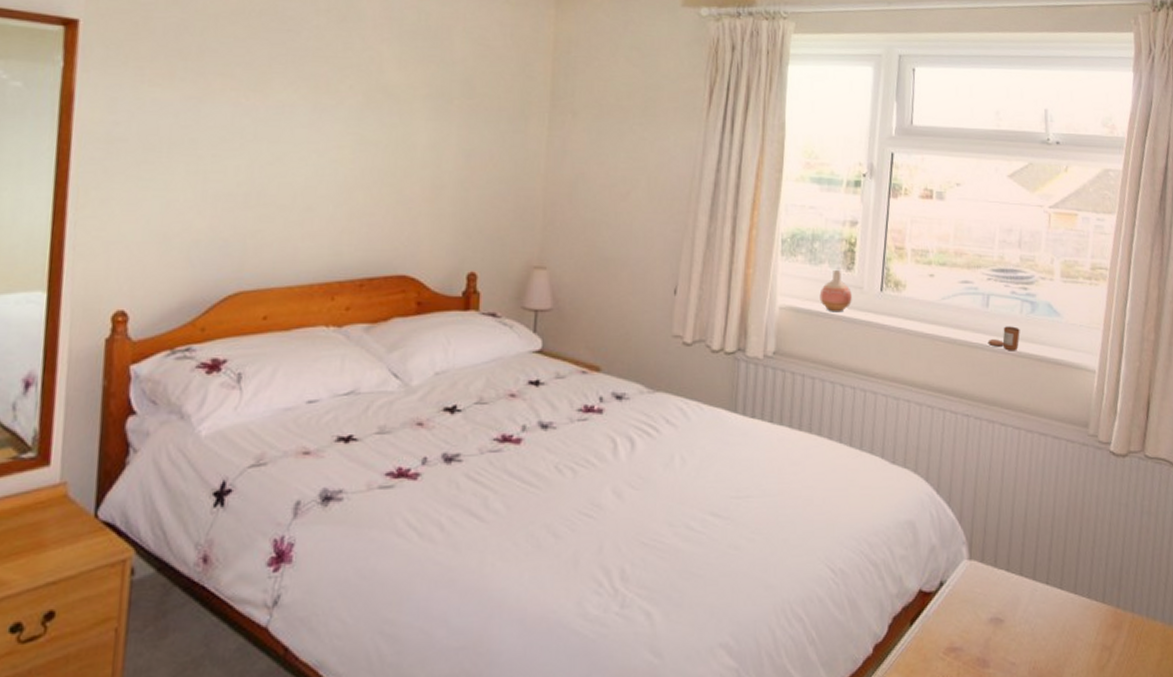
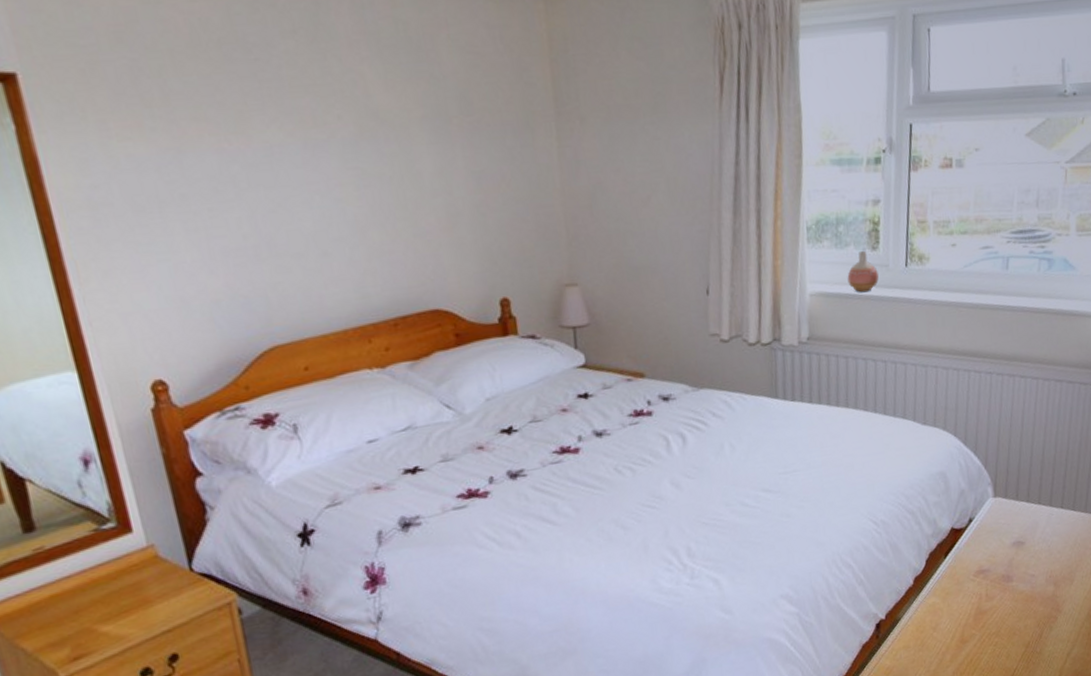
candle: present [988,326,1020,351] -> none [1008,284,1038,309]

